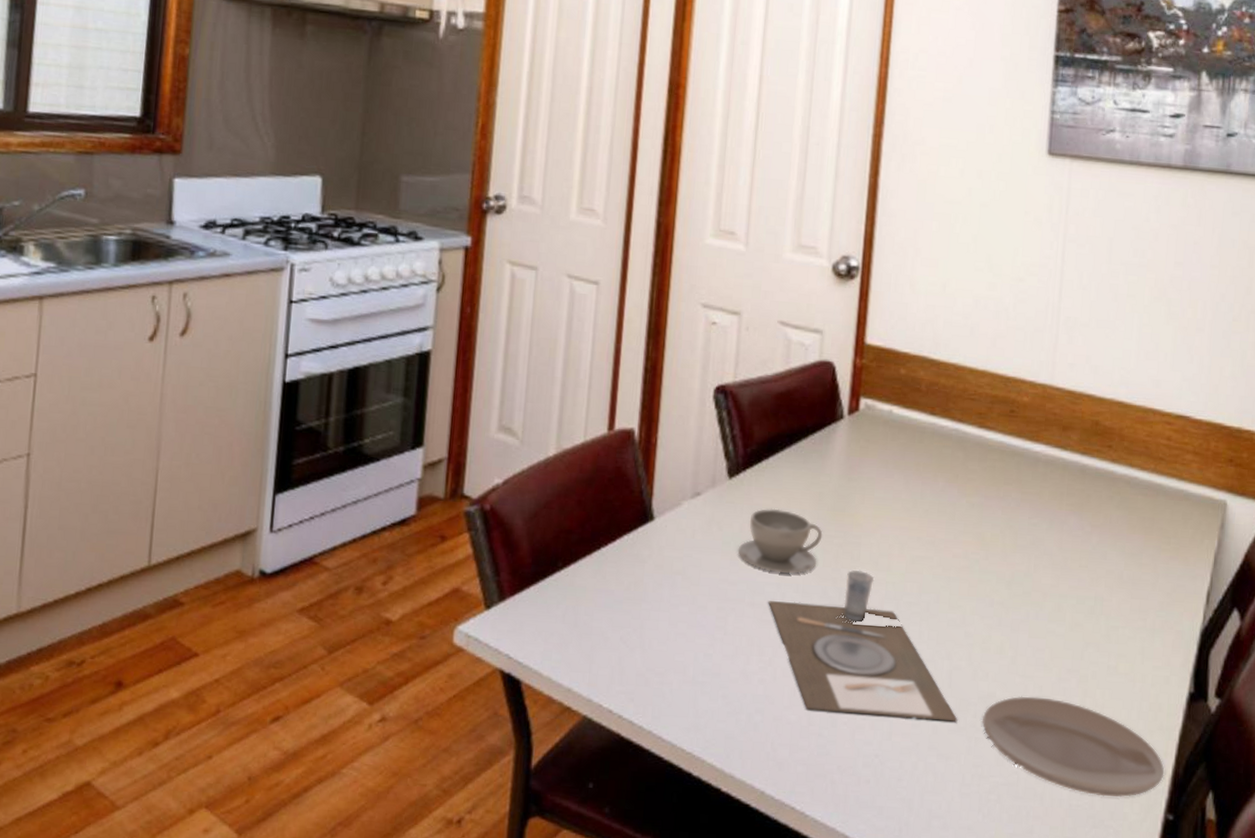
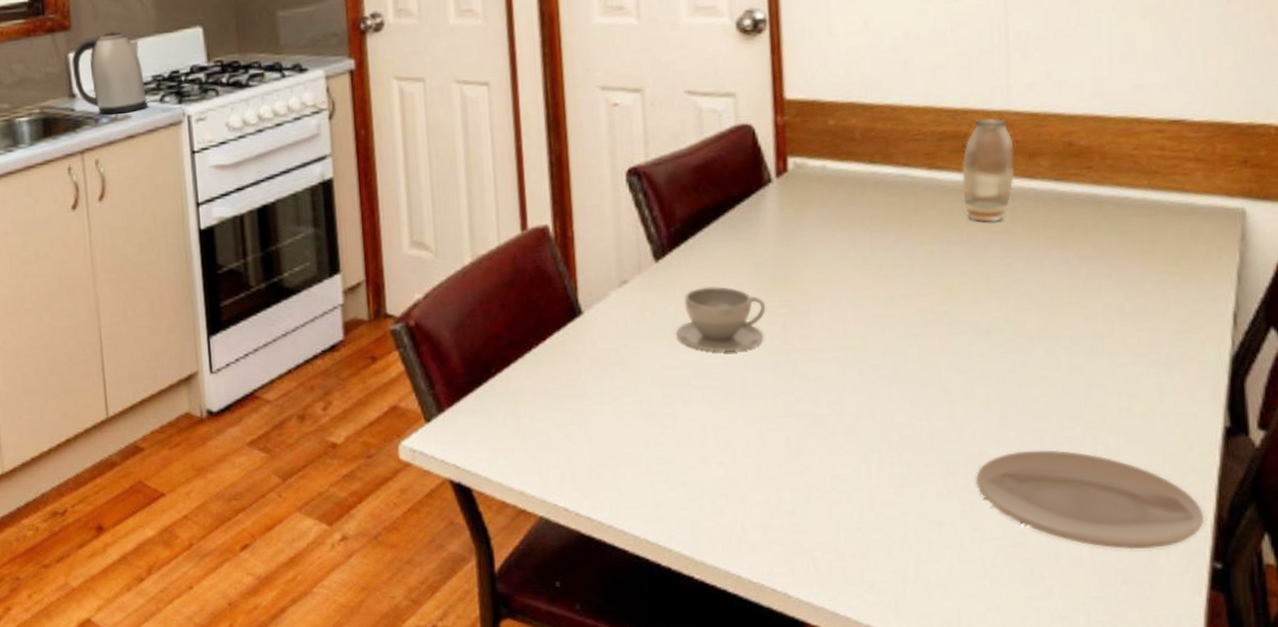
kettle: none [175,164,252,250] -> present [71,31,148,115]
place setting: present [768,570,958,722] -> none [717,338,947,489]
vase: none [1005,389,1053,484] -> present [962,118,1016,222]

